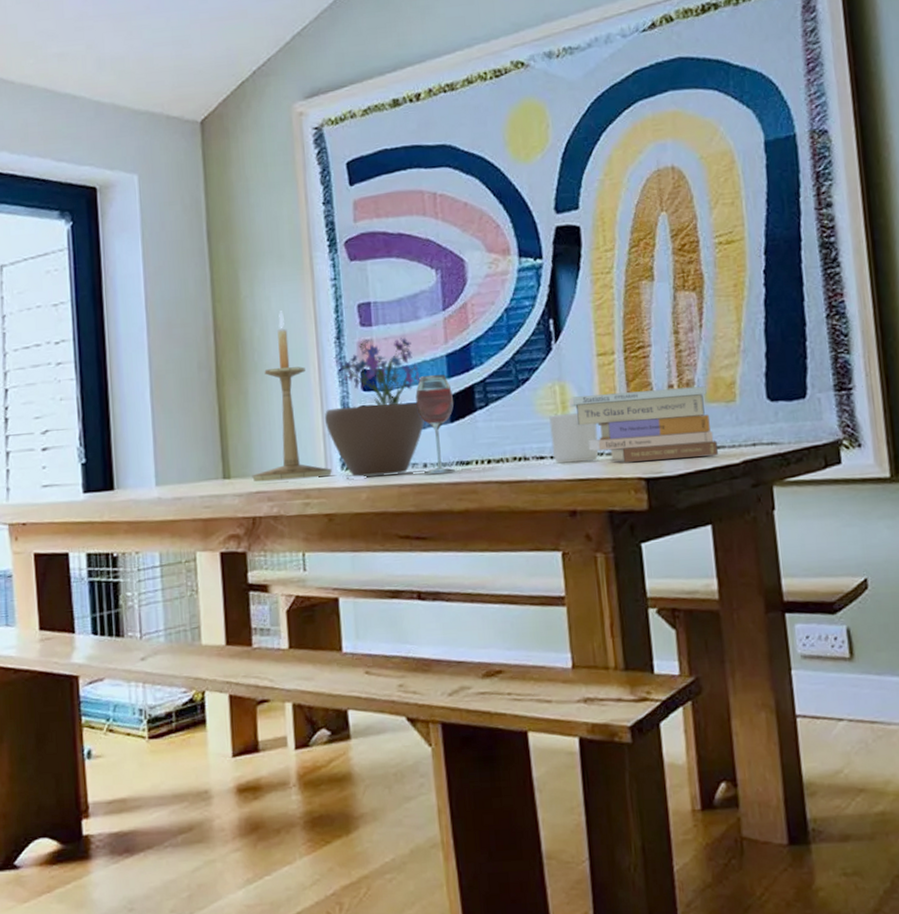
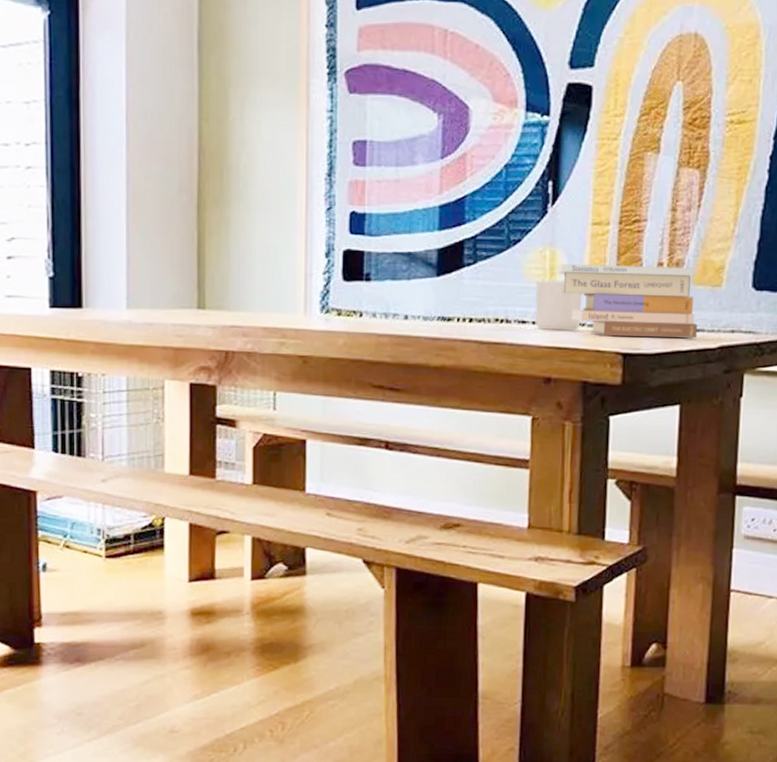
candlestick: present [252,311,332,482] -> none [228,138,311,318]
bowl: present [324,402,424,477] -> none [307,248,410,323]
flowers: present [339,337,421,406] -> none [327,180,411,252]
wineglass: present [415,374,456,475] -> none [403,224,441,328]

